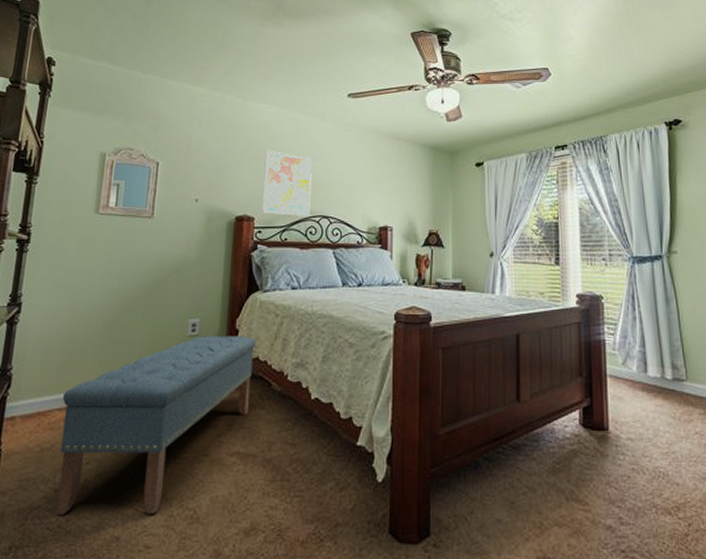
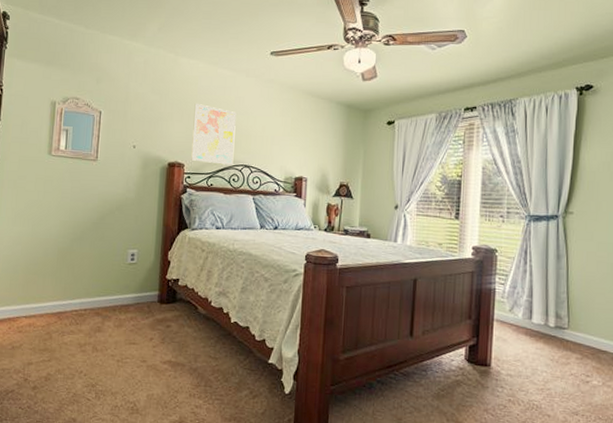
bench: present [56,336,256,515] -> none [26,264,185,404]

